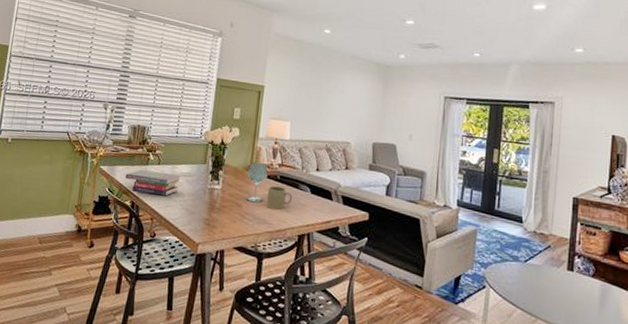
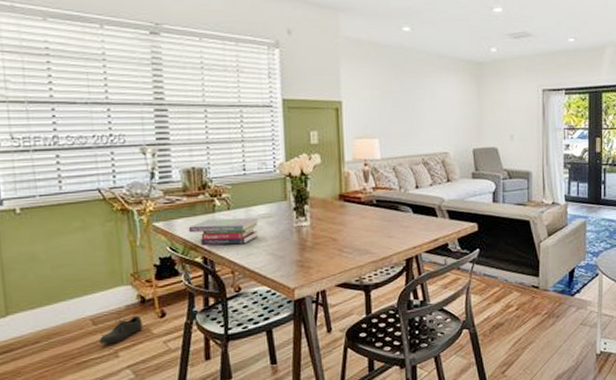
arctic: none [40,238,75,263] -> present [99,315,143,345]
wine glass: present [246,161,268,202] -> none [337,188,362,233]
mug: present [266,186,293,210] -> none [364,211,394,238]

